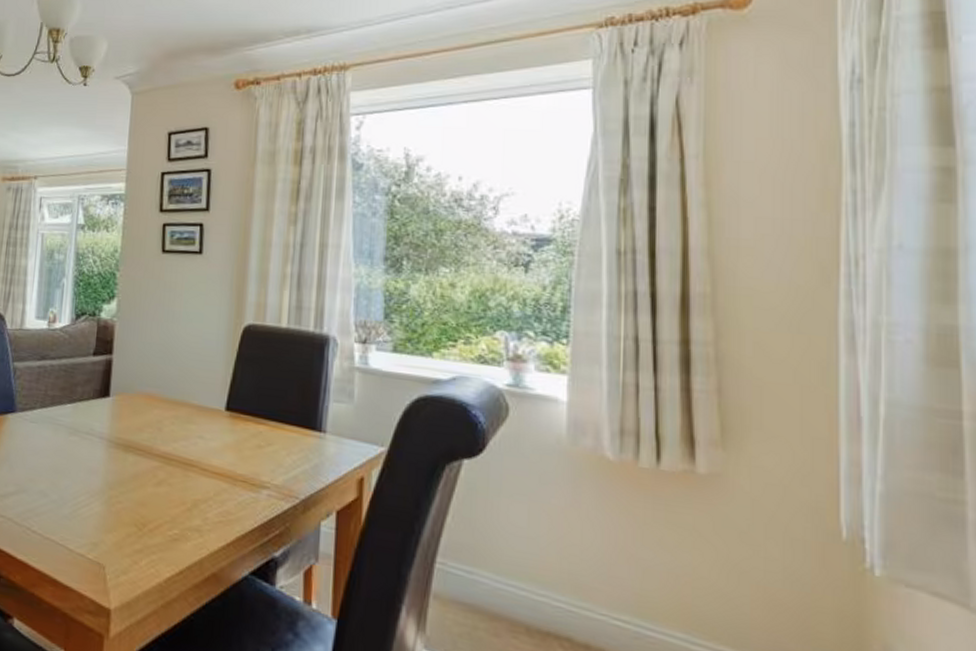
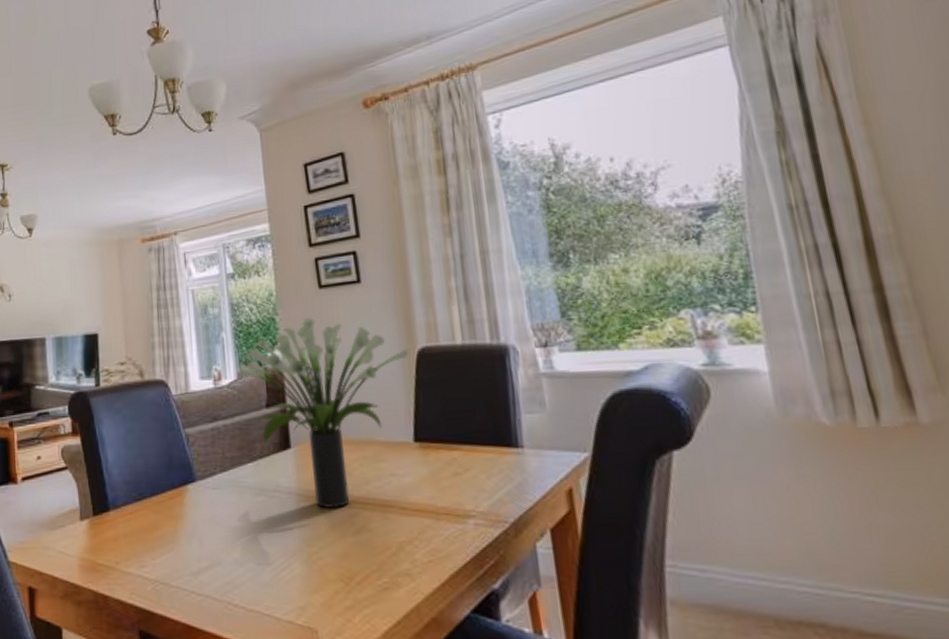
flower arrangement: none [71,278,236,460] -> present [237,318,409,509]

